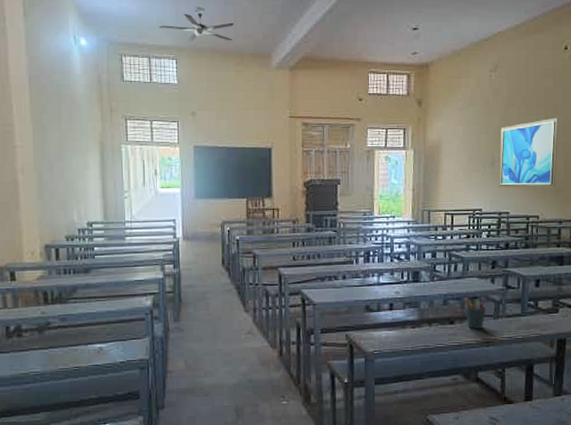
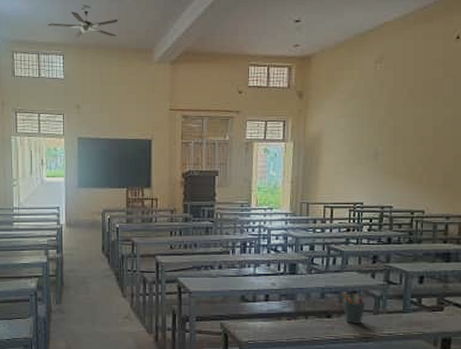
wall art: present [499,117,559,189] -> none [382,109,448,183]

